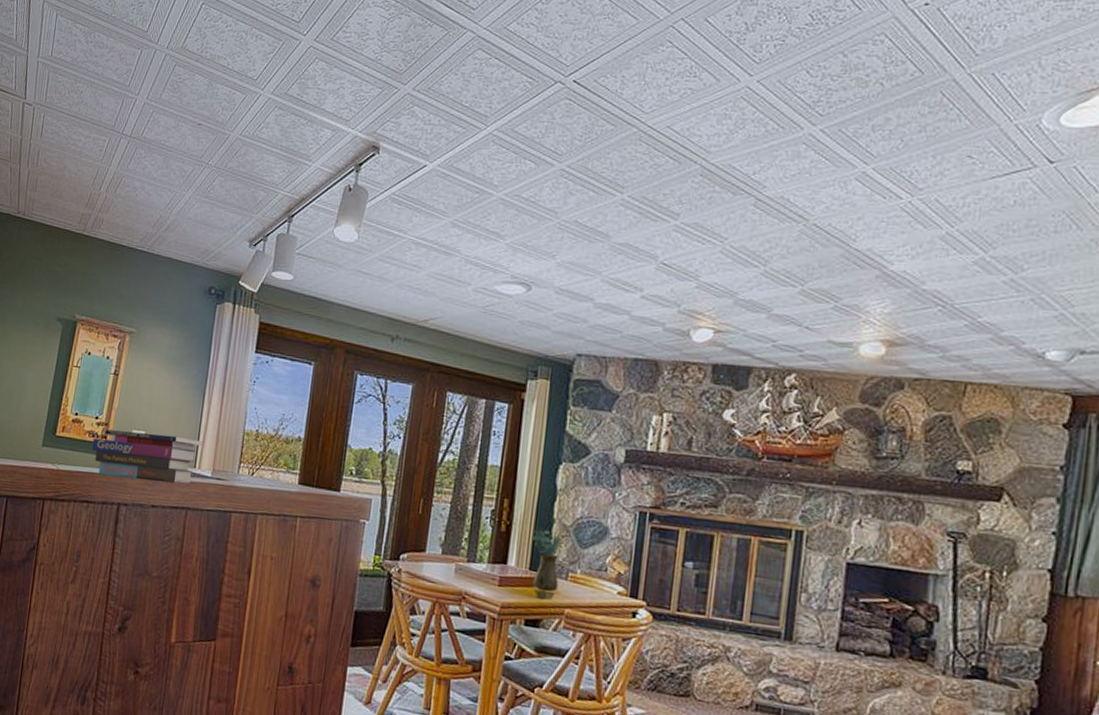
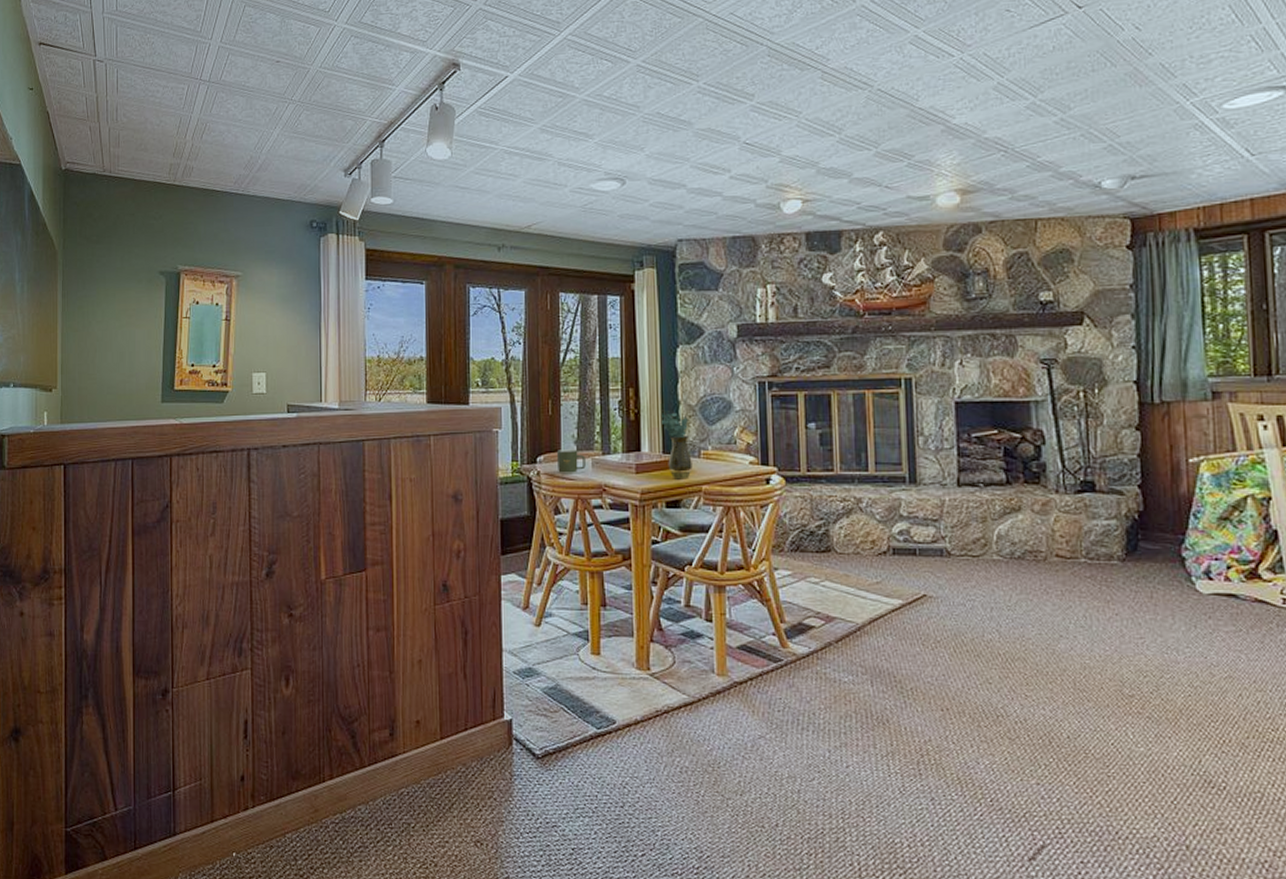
books: present [91,429,203,485] -> none [213,373,325,423]
mug: none [420,550,450,577] -> present [556,449,586,475]

